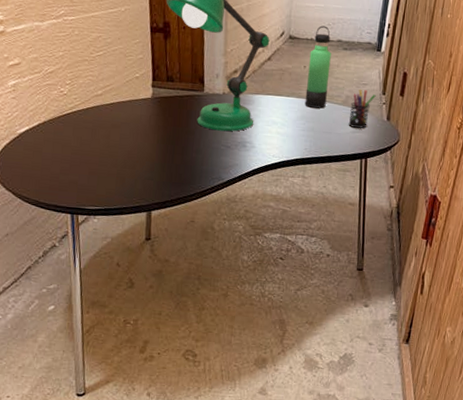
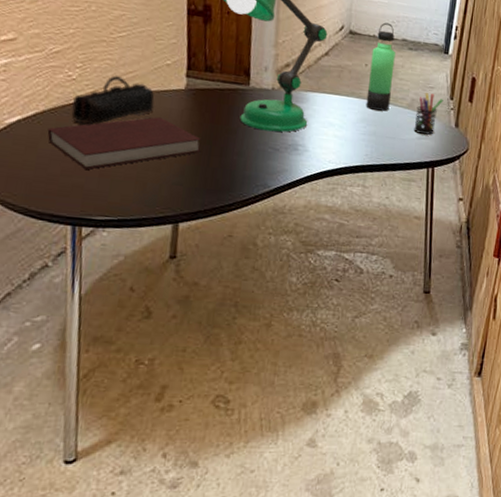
notebook: none [48,123,167,169] -> present [47,117,201,170]
pencil case: none [65,89,128,132] -> present [71,75,155,126]

